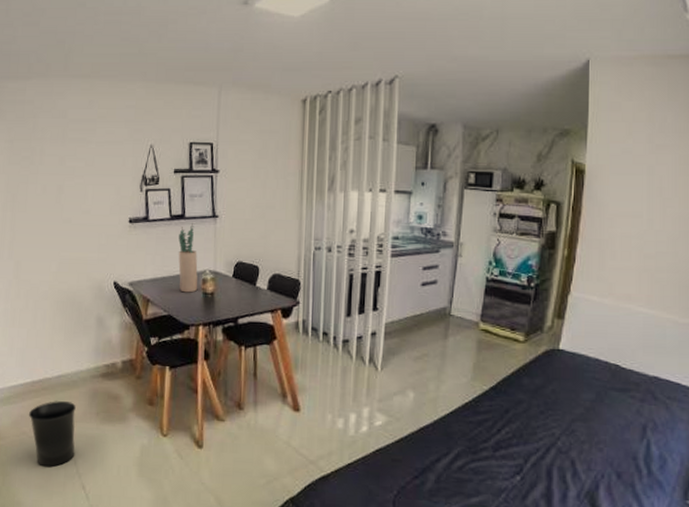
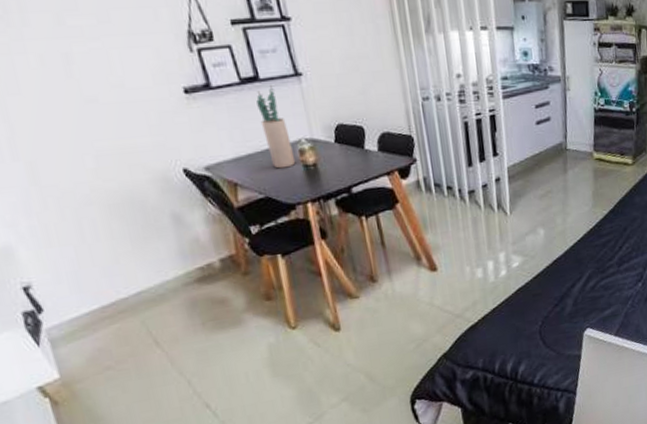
waste bin: present [28,401,76,467] -> none [107,318,187,398]

